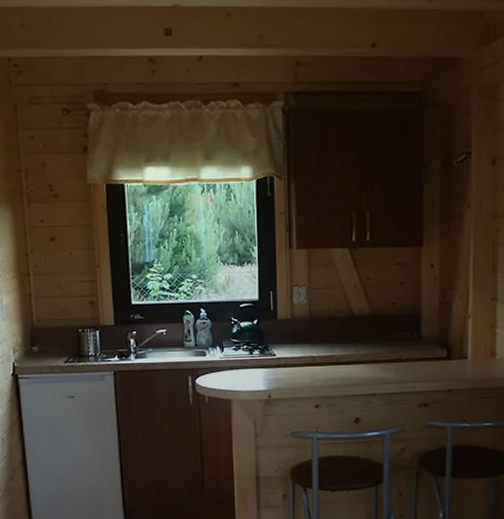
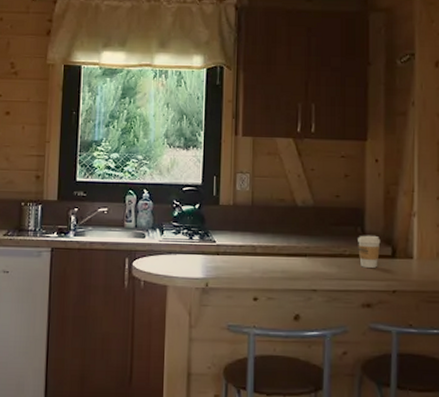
coffee cup: none [414,339,436,370] -> present [358,235,381,268]

